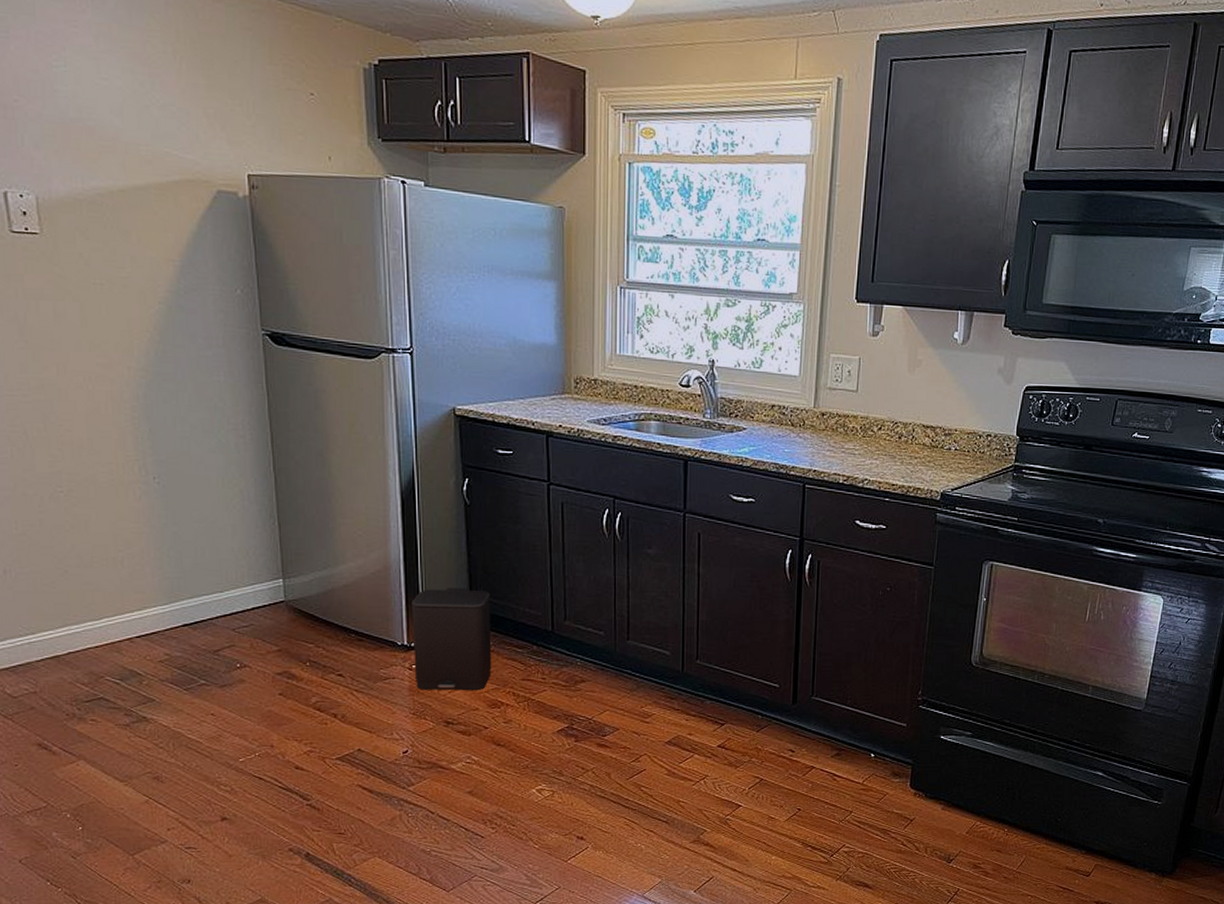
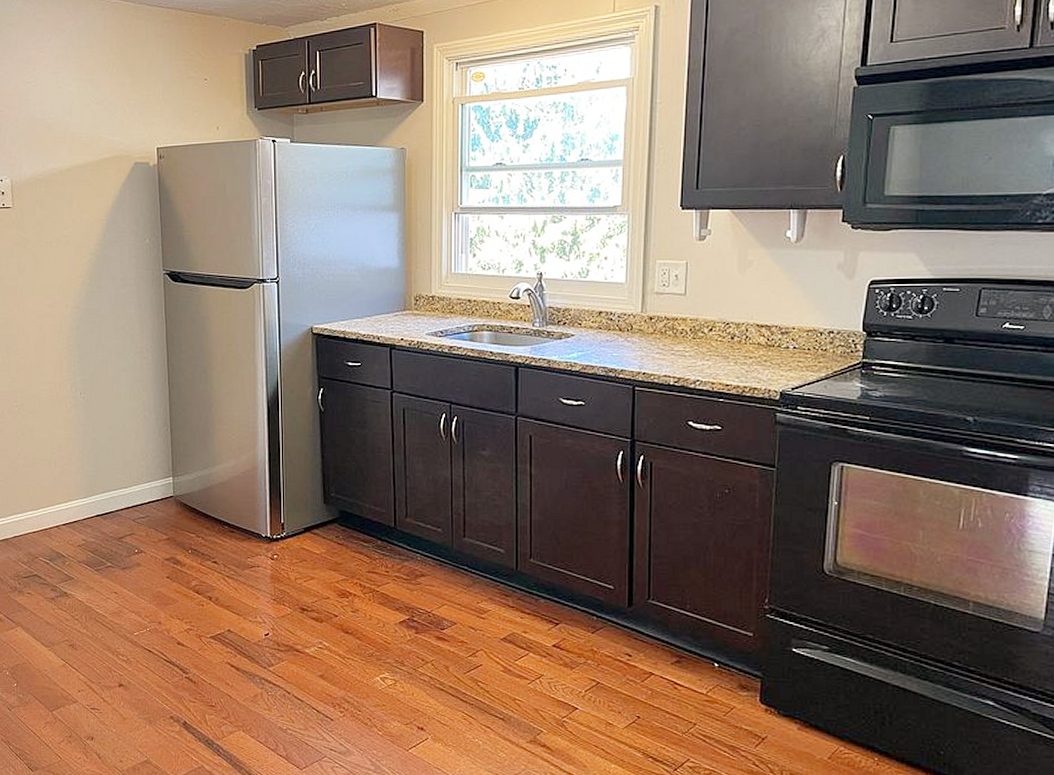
pedal bin: present [412,587,492,690] -> none [274,486,341,580]

